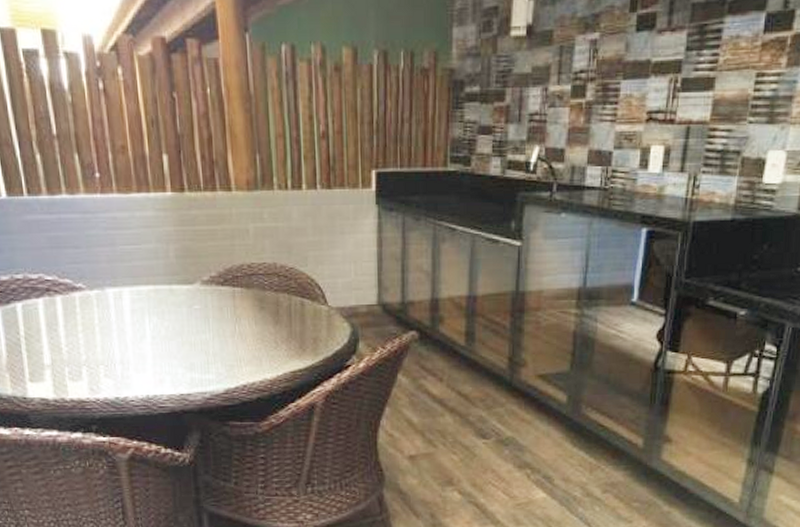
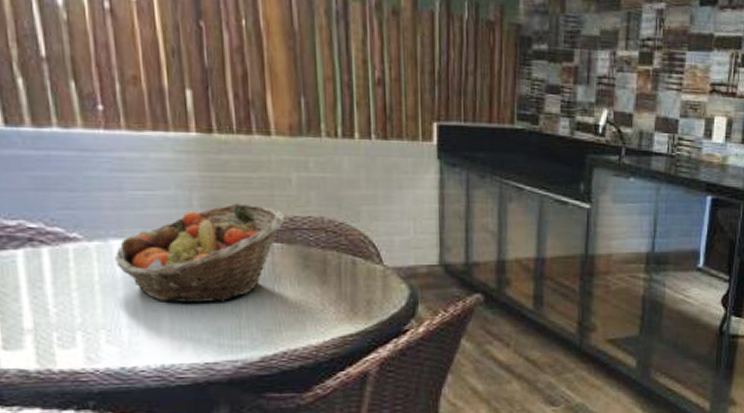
fruit basket: none [110,253,245,342] -> present [115,203,286,303]

